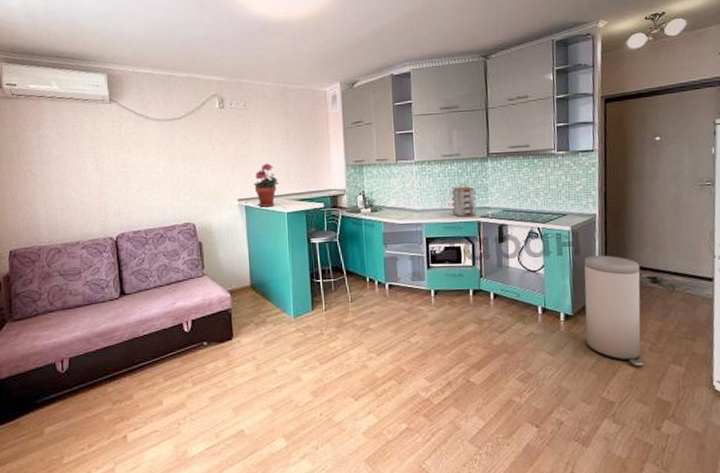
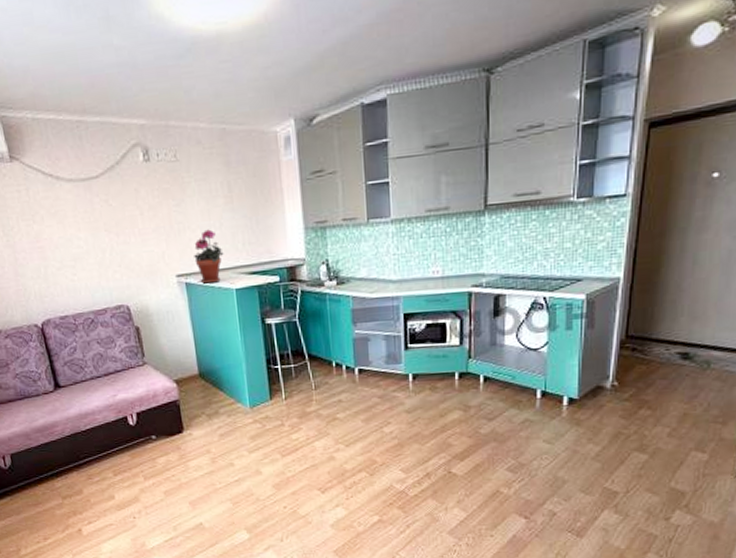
spice rack: present [451,182,476,218] -> none [436,244,467,288]
pedal bin: present [584,255,645,366] -> none [591,328,669,454]

